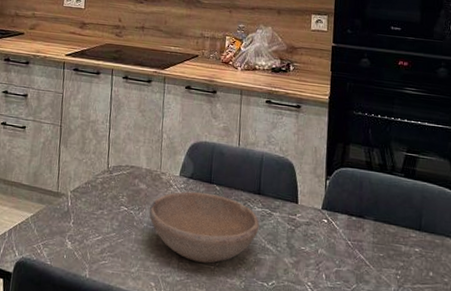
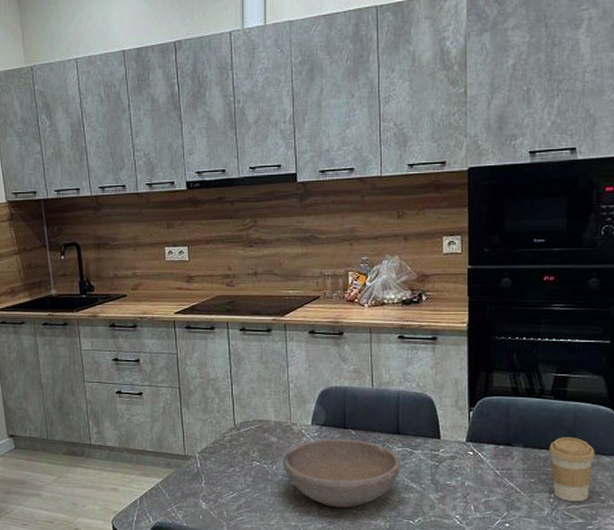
coffee cup: none [398,214,440,282] -> present [549,437,595,502]

